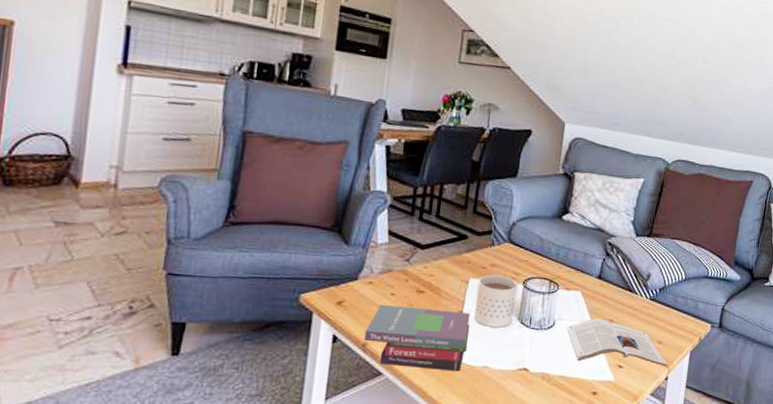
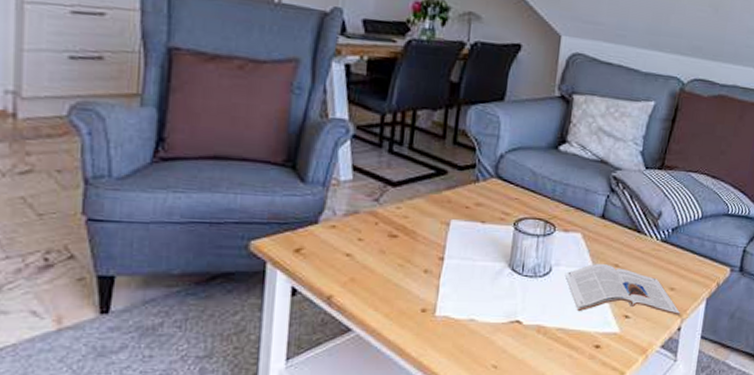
books: present [364,305,471,372] -> none [328,252,453,326]
mug: present [474,274,518,328] -> none [457,215,508,275]

